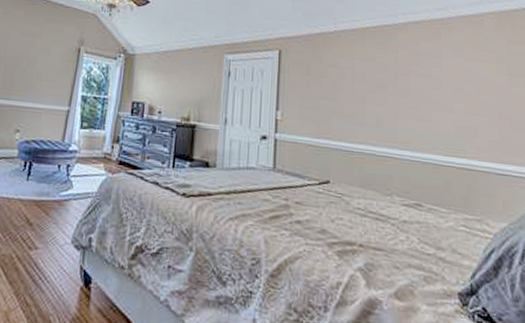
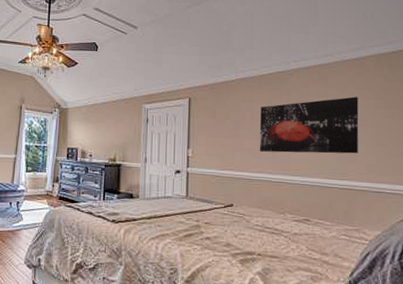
wall art: none [361,59,479,127] -> present [259,96,359,154]

